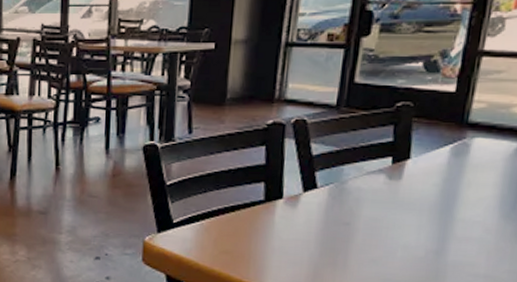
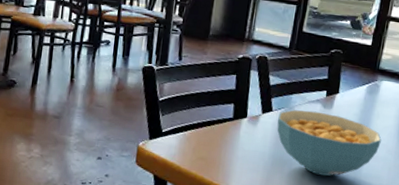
cereal bowl: none [324,184,475,267] -> present [277,110,381,176]

